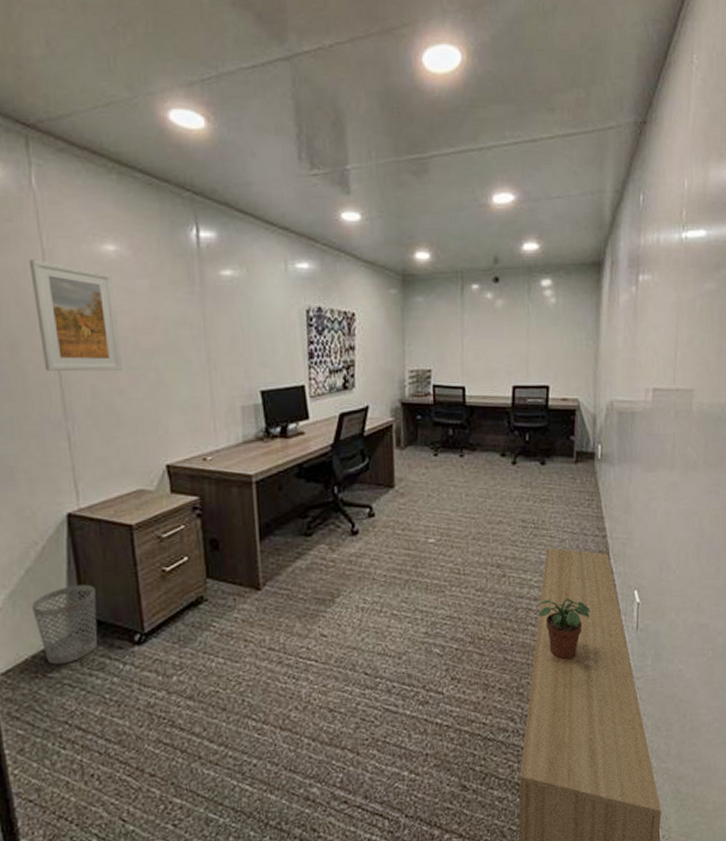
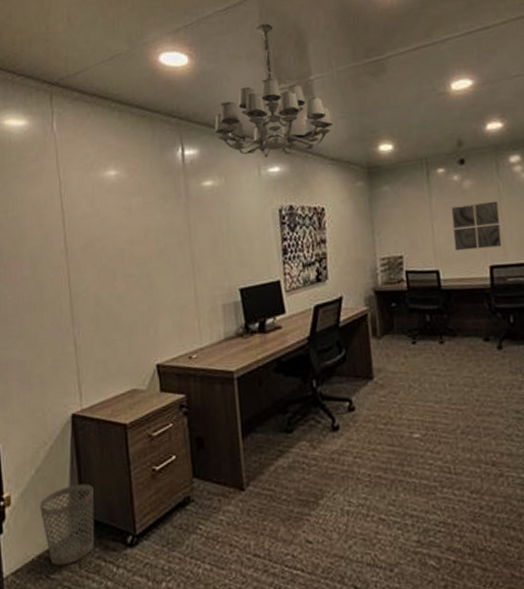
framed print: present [29,260,123,372] -> none [49,189,121,284]
chandelier: none [236,94,369,252] -> present [215,23,334,158]
wall art: none [481,322,527,369] -> present [451,200,502,251]

